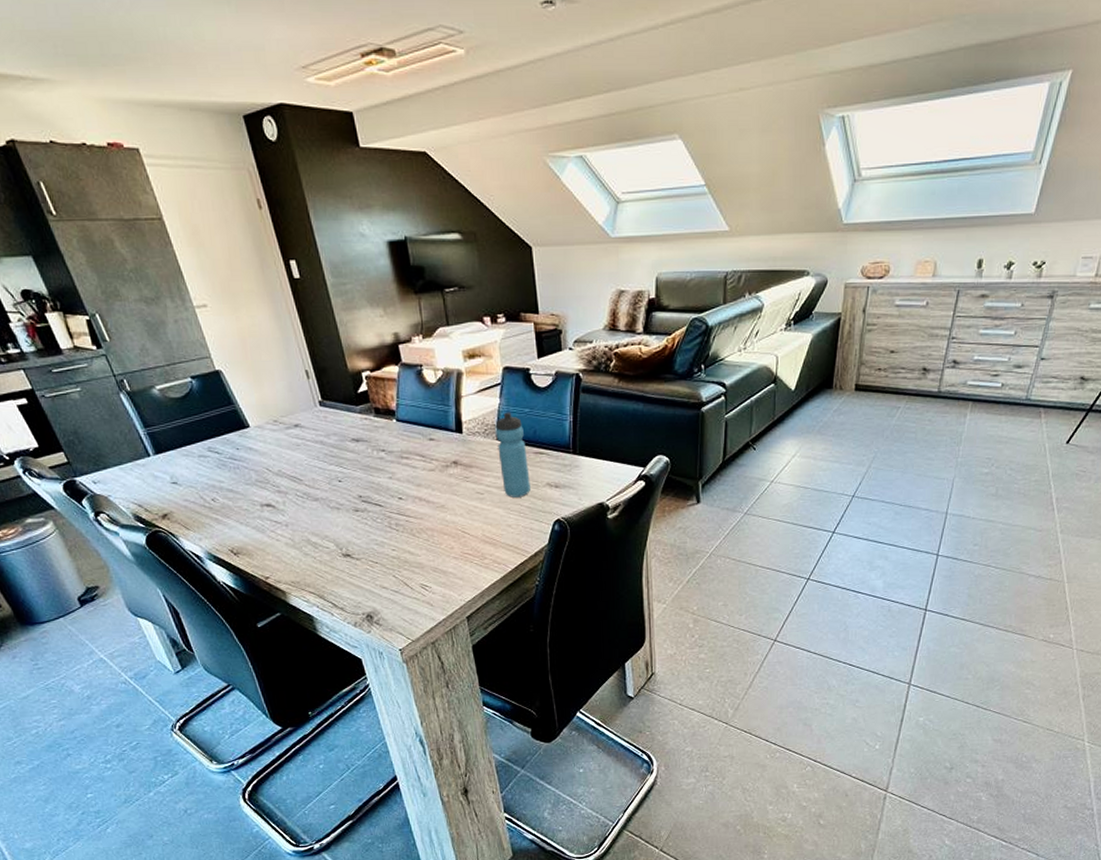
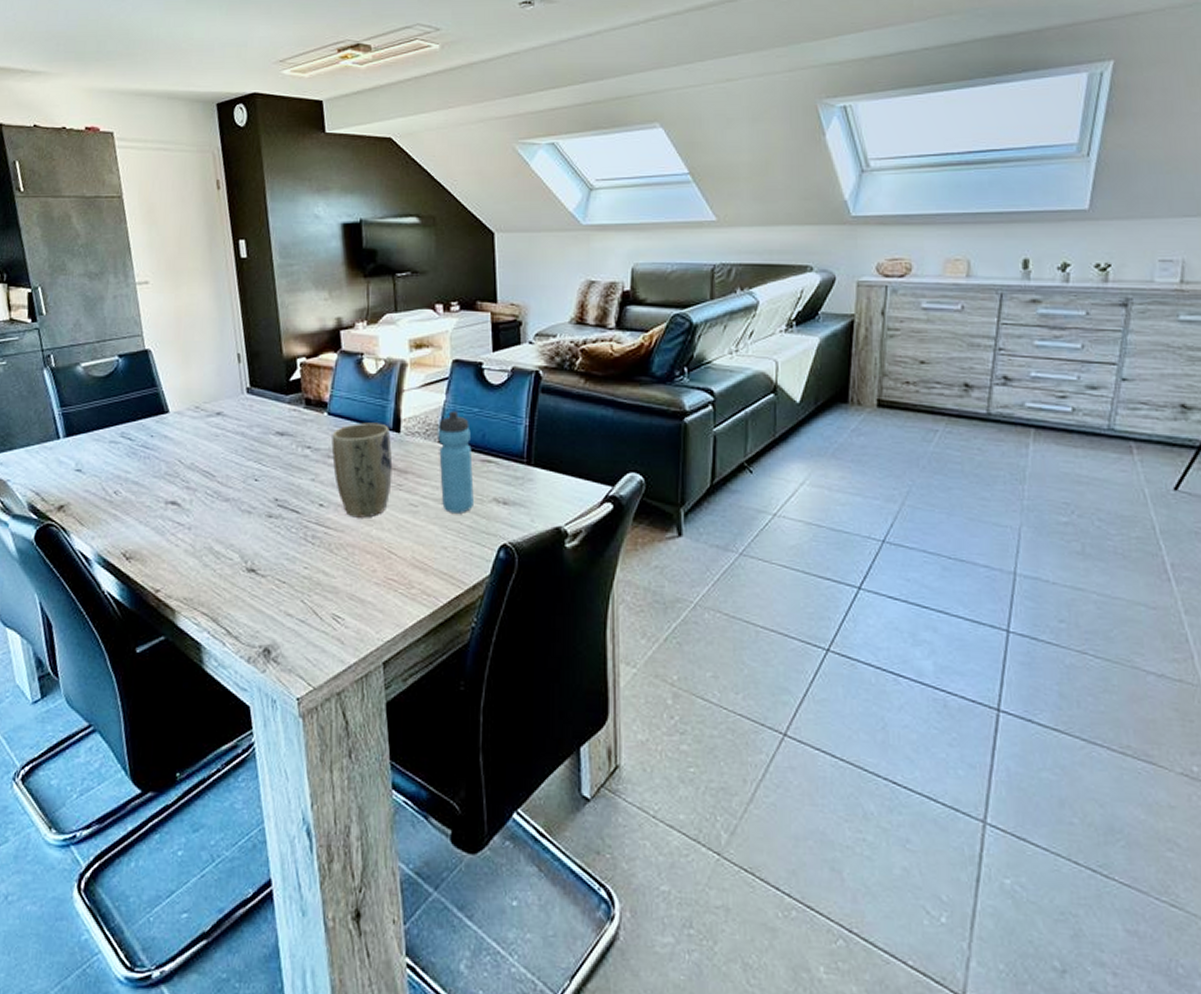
plant pot: none [402,426,460,507] -> present [331,422,393,518]

